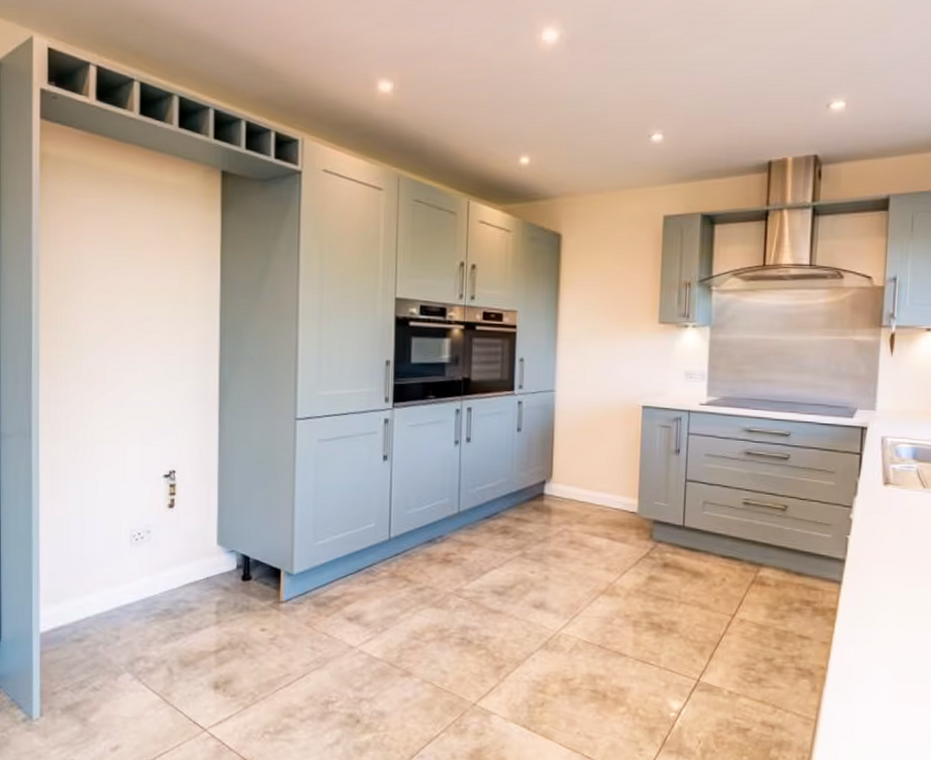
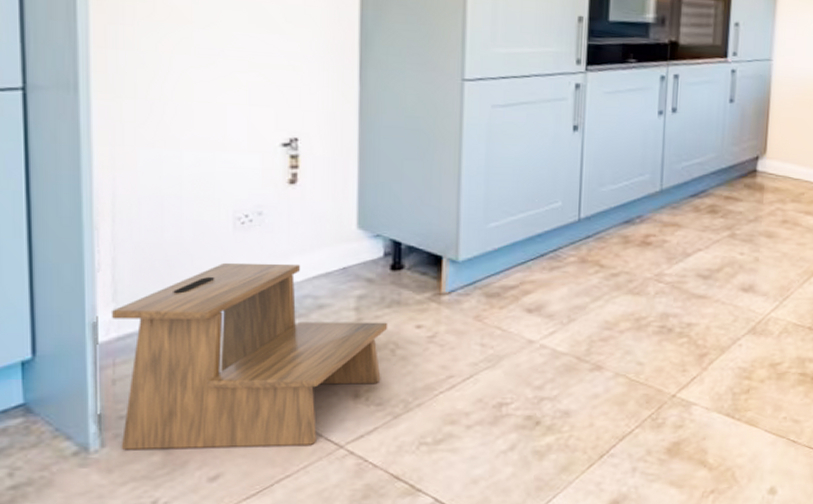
step stool: none [49,571,240,727] -> present [112,262,388,450]

